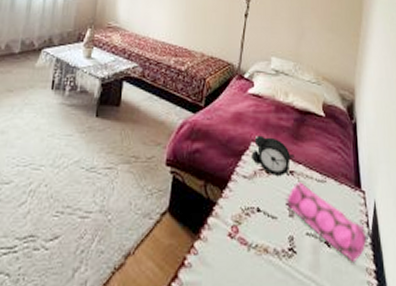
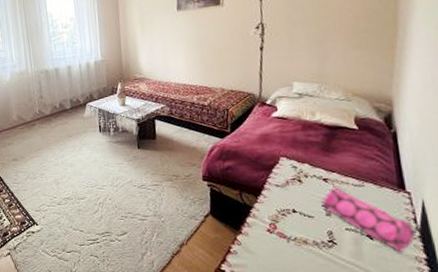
alarm clock: present [250,135,294,177] -> none [281,151,327,184]

